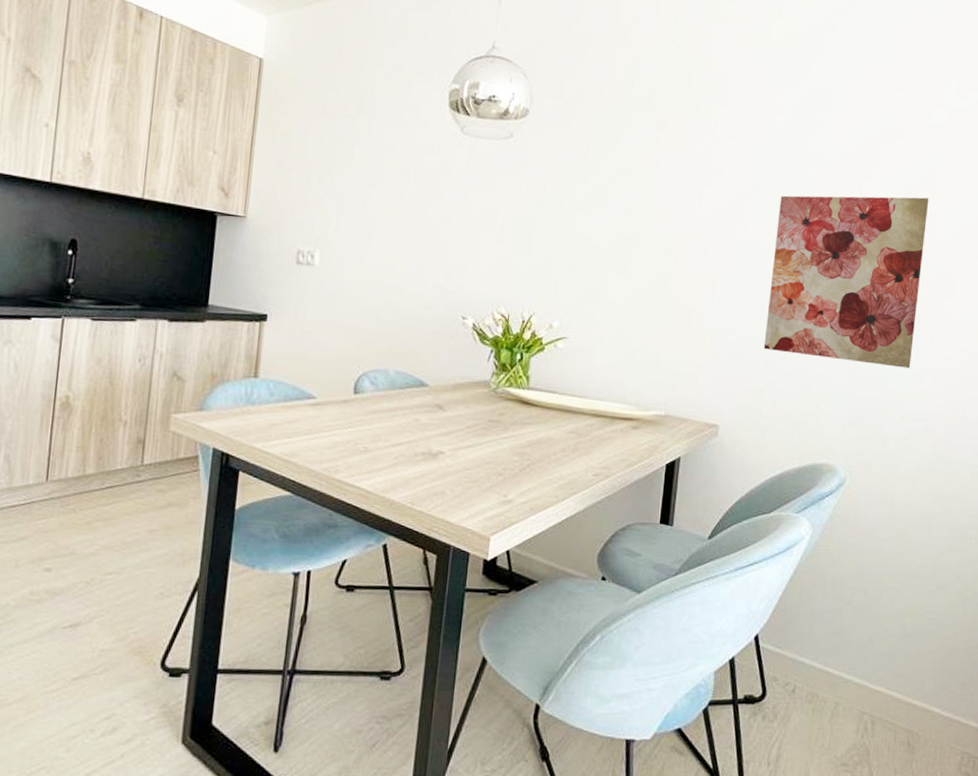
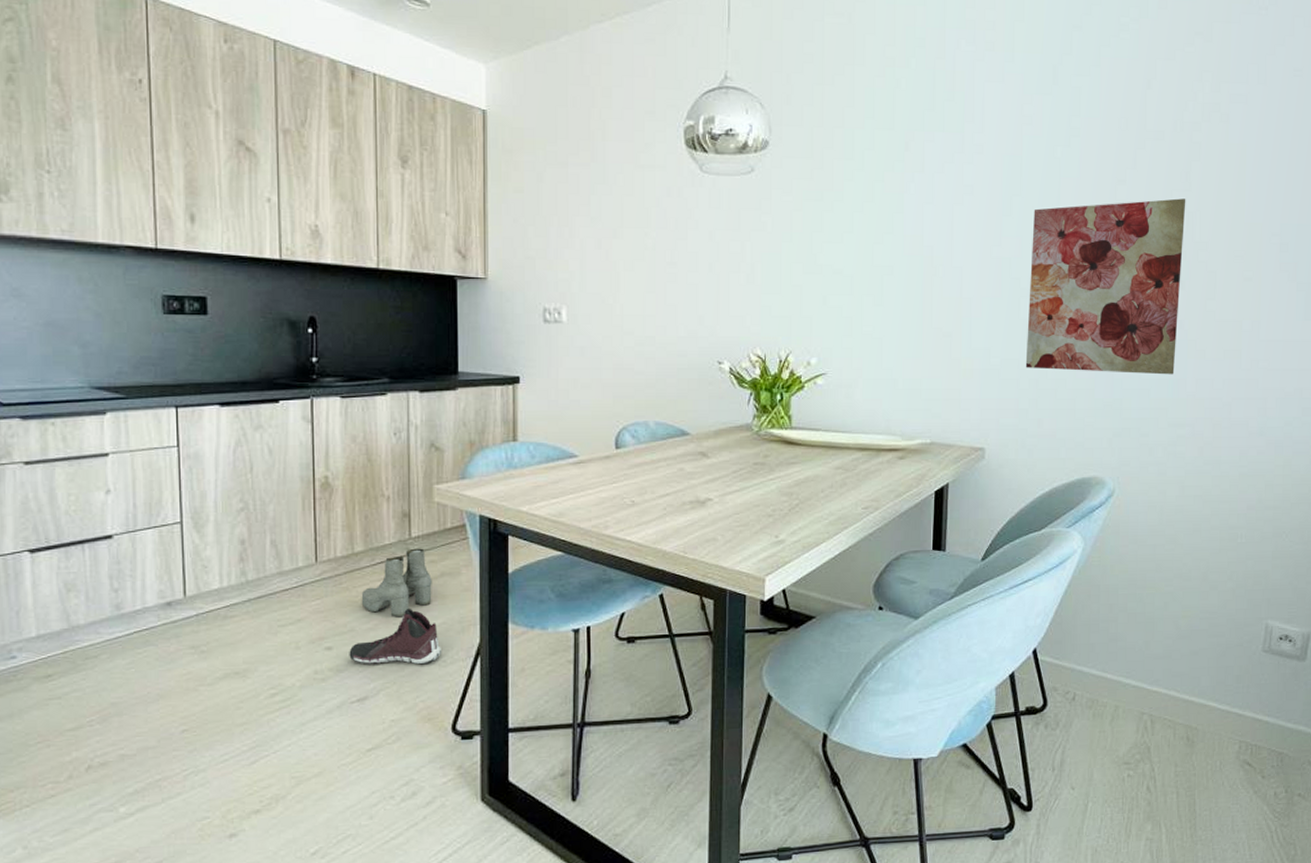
sneaker: none [67,535,160,595] -> present [349,608,441,665]
boots: none [86,475,159,545] -> present [361,548,432,618]

